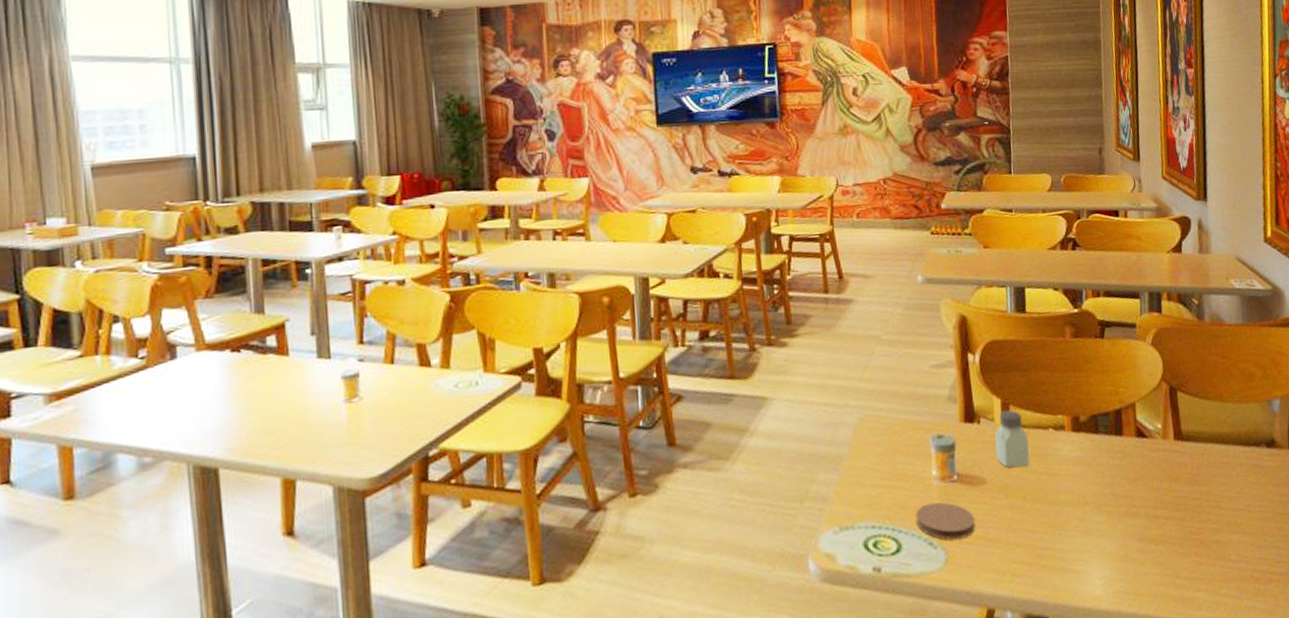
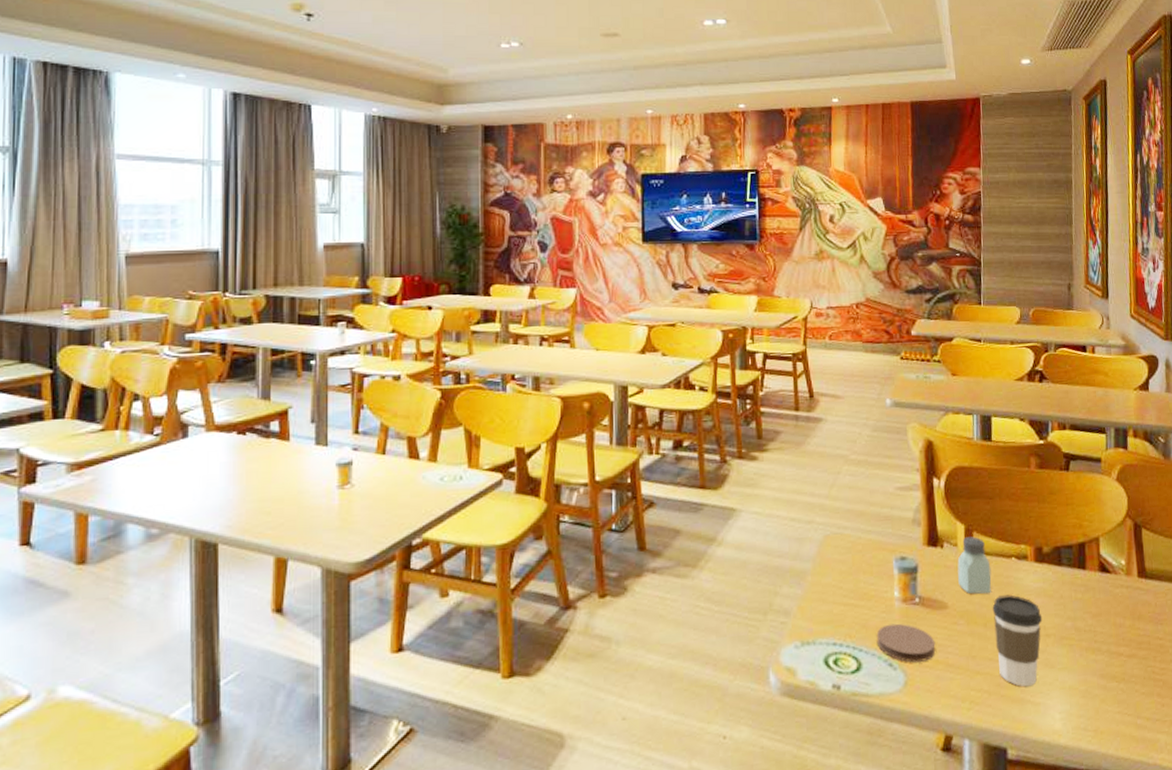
coffee cup: none [1030,466,1081,556] -> present [992,595,1043,687]

